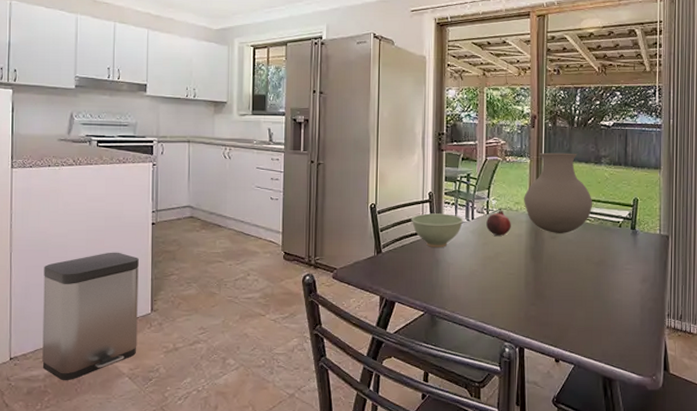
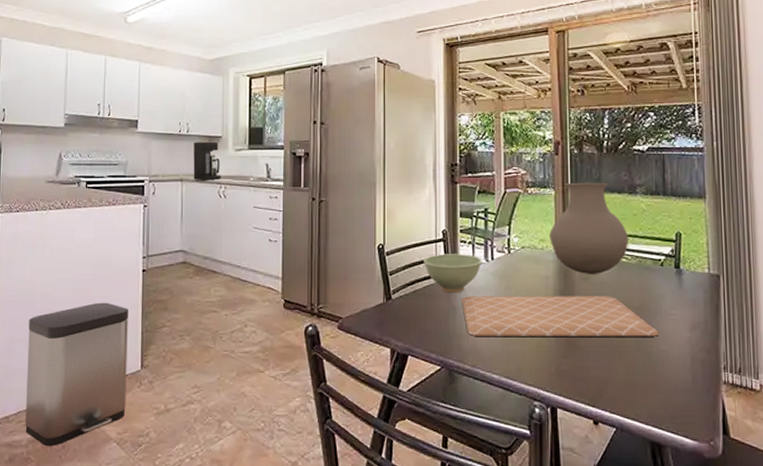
coffee maker: none [199,106,227,143] -> present [193,142,222,181]
placemat: none [444,251,615,288] -> present [462,296,660,337]
fruit: present [486,209,511,237] -> none [508,247,536,279]

